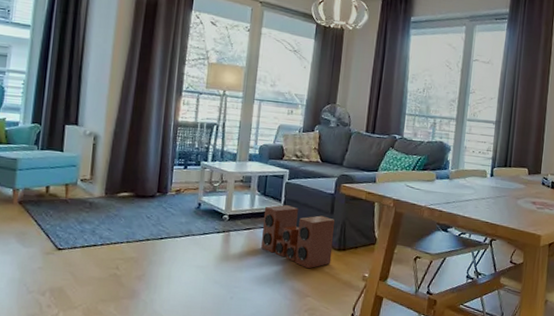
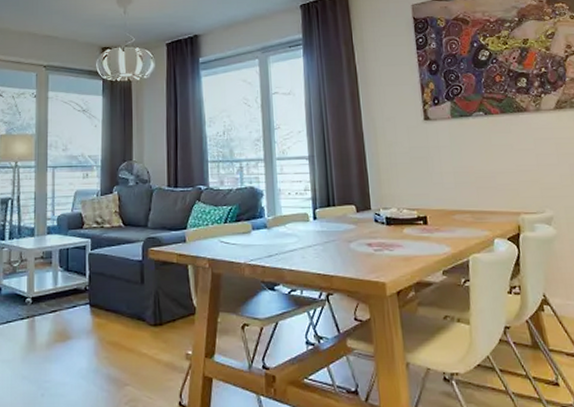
speaker: present [261,205,336,269] -> none [68,279,148,352]

